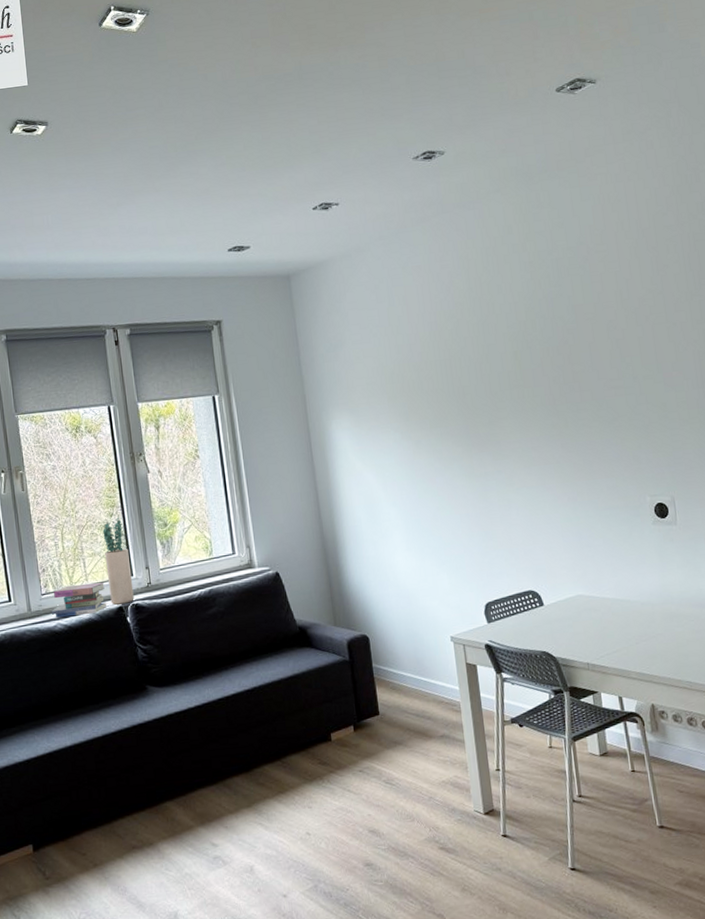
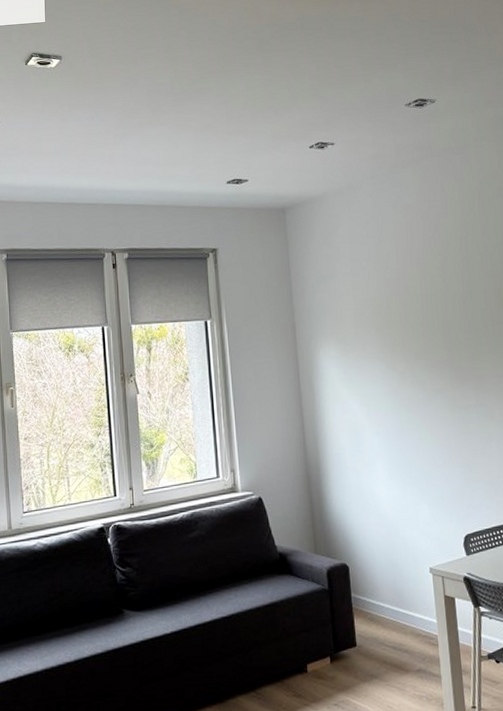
books: present [51,582,106,618] -> none [31,501,88,537]
vase: present [102,514,135,605] -> none [89,434,116,525]

